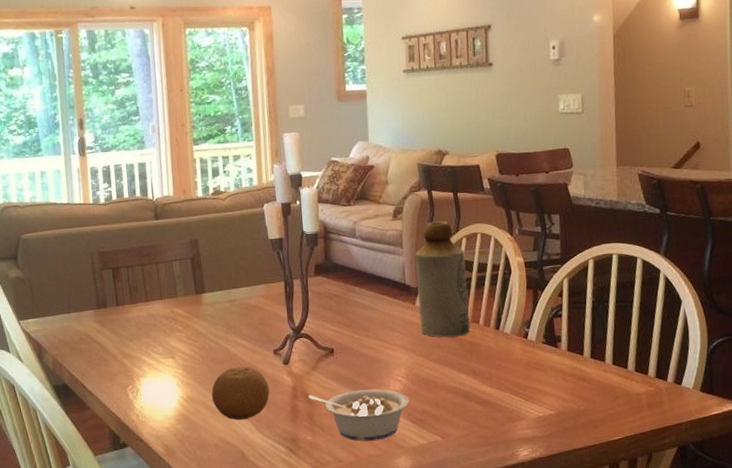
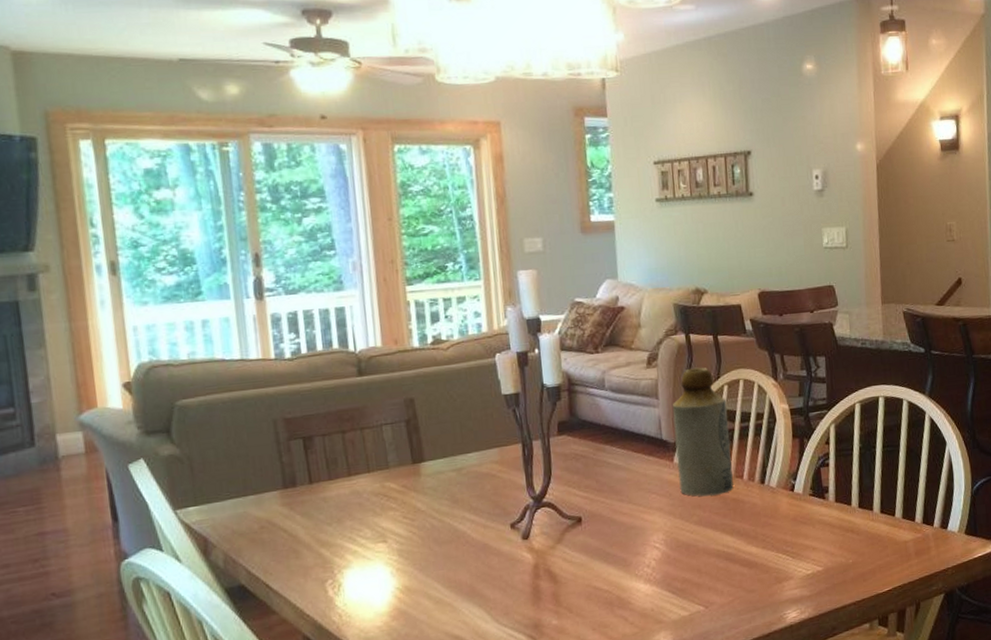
fruit: present [211,366,270,421] -> none [434,545,506,610]
legume: present [308,389,410,441] -> none [553,559,669,620]

